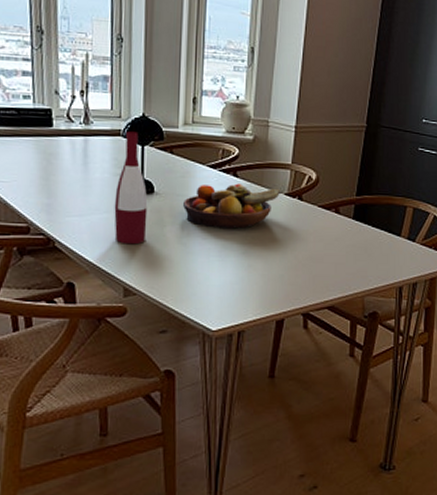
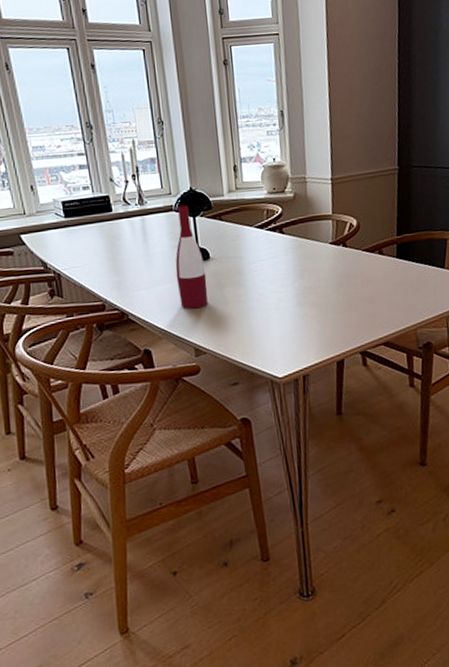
fruit bowl: present [183,183,281,229] -> none [237,239,326,283]

